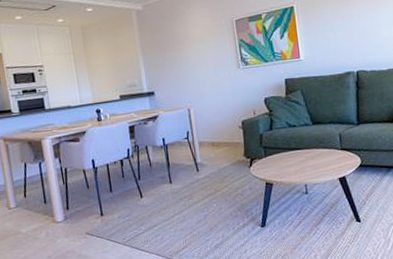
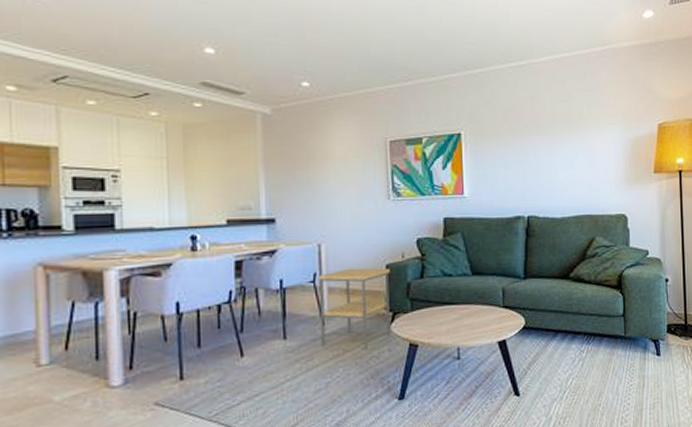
side table: none [190,123,250,188] -> present [318,268,390,349]

